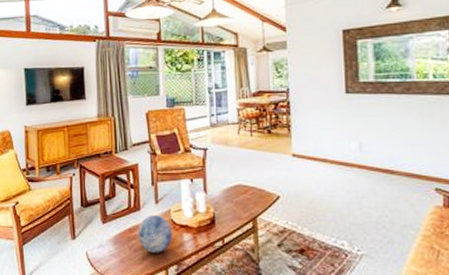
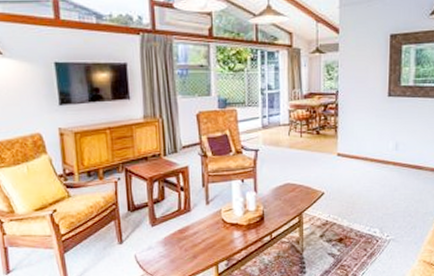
decorative orb: present [137,214,172,253] -> none [188,215,223,251]

